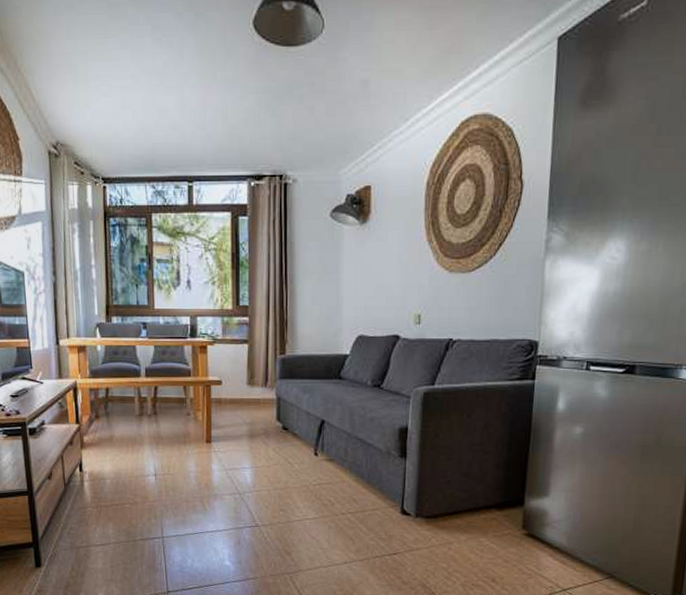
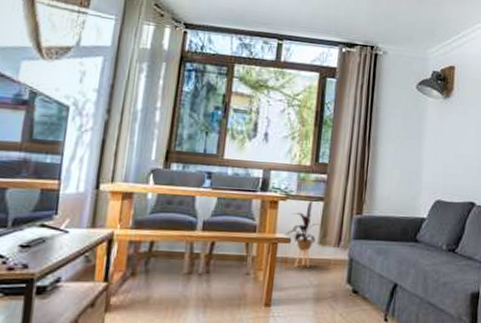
house plant: none [216,344,247,407] -> present [284,201,320,267]

